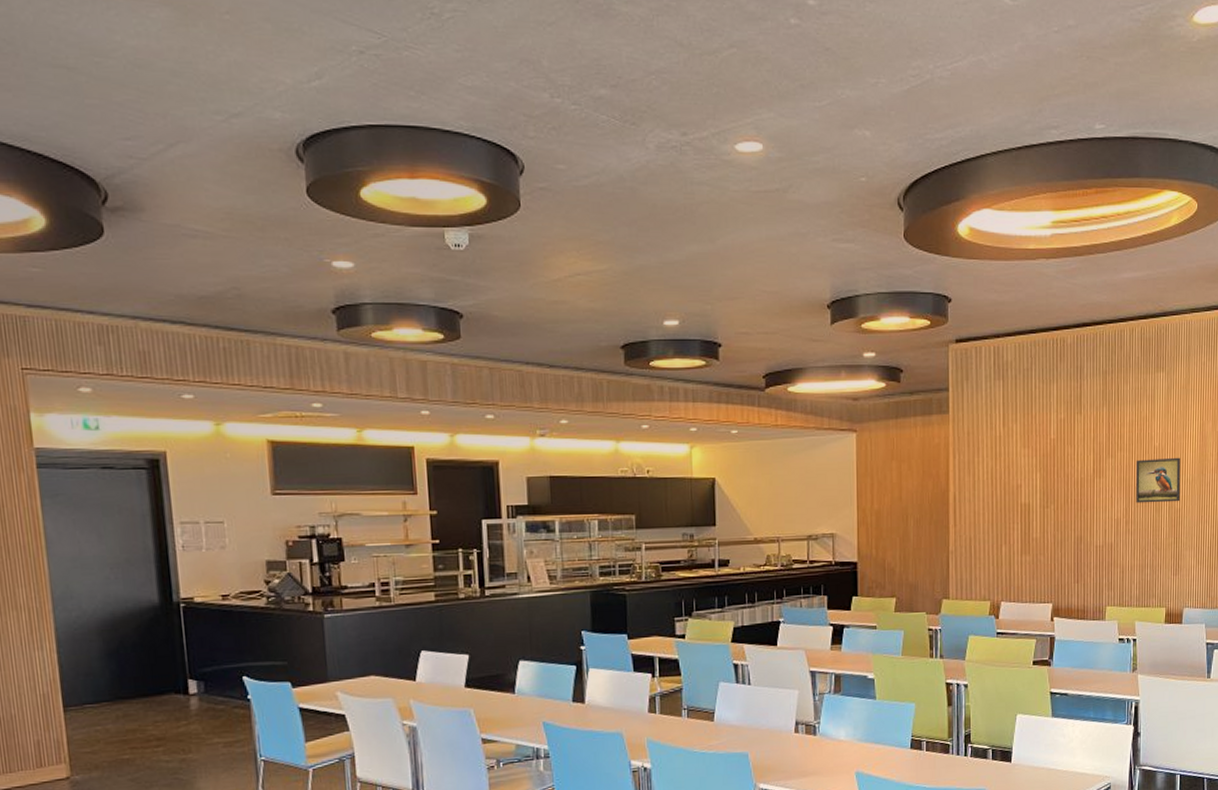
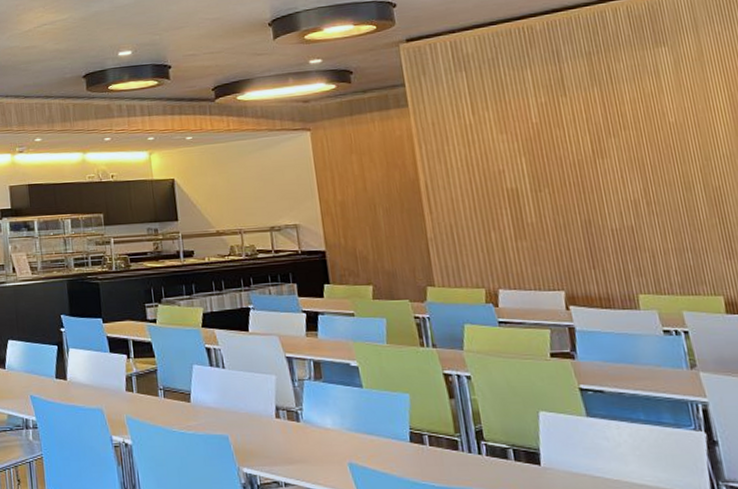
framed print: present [1136,457,1181,503] -> none [648,132,719,183]

